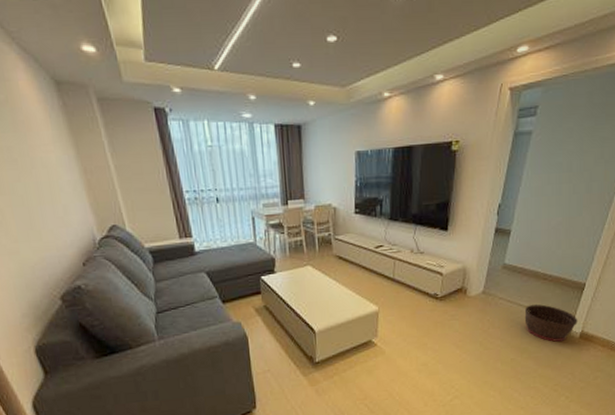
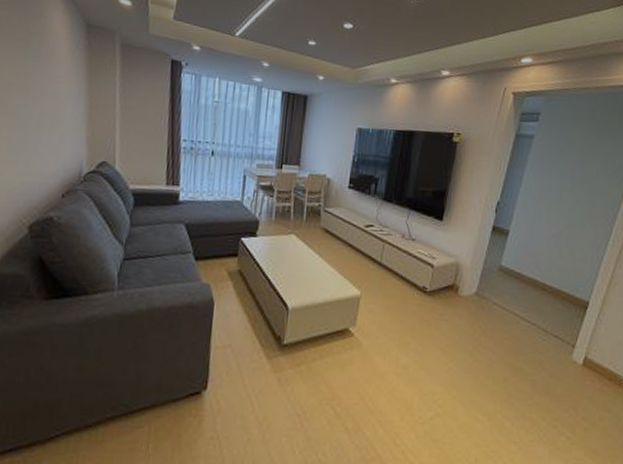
basket: present [524,303,578,342] -> none [520,316,580,366]

